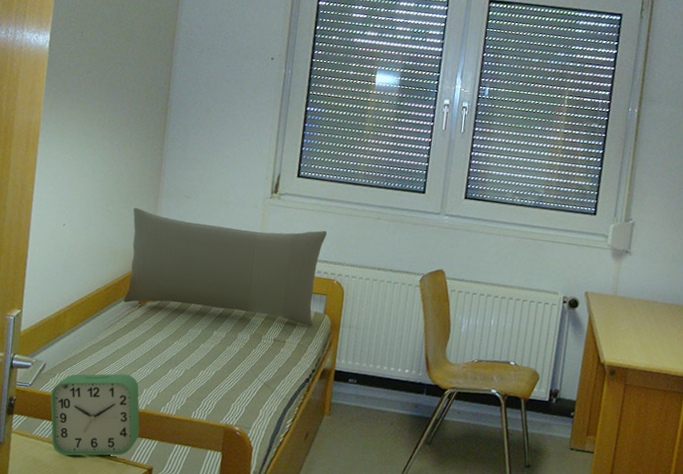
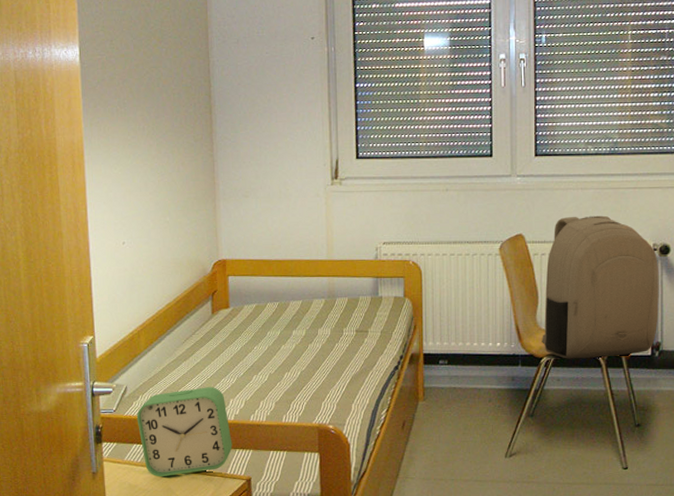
pillow: present [123,207,327,327] -> none [192,210,395,313]
backpack: none [448,259,566,398] -> present [542,215,659,359]

